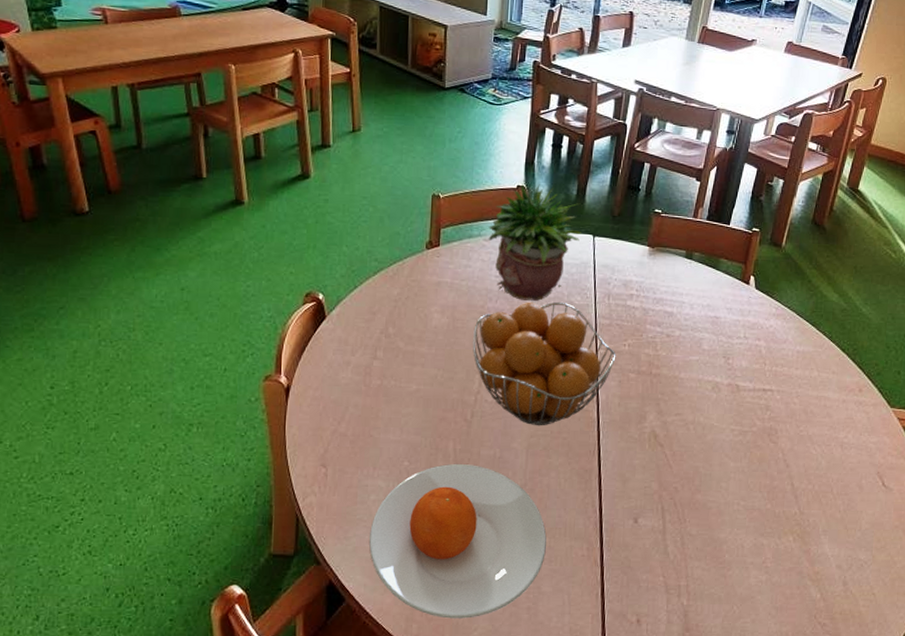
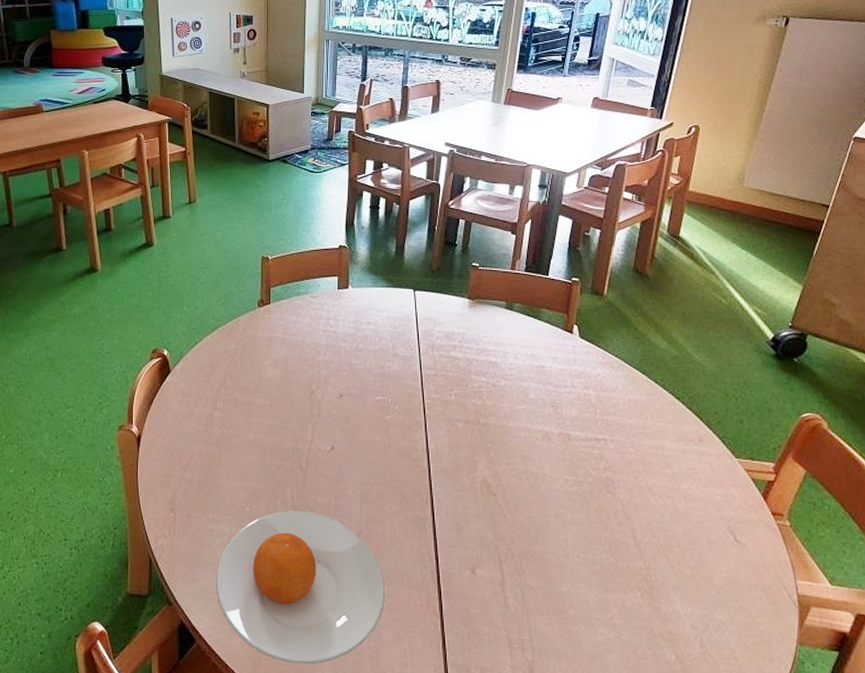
fruit basket: present [473,302,616,426] -> none [305,354,443,475]
potted plant: present [488,183,582,301] -> none [314,243,403,353]

